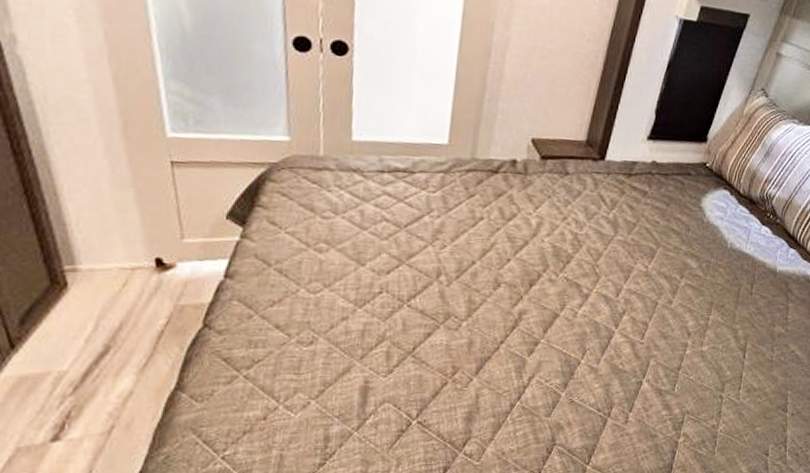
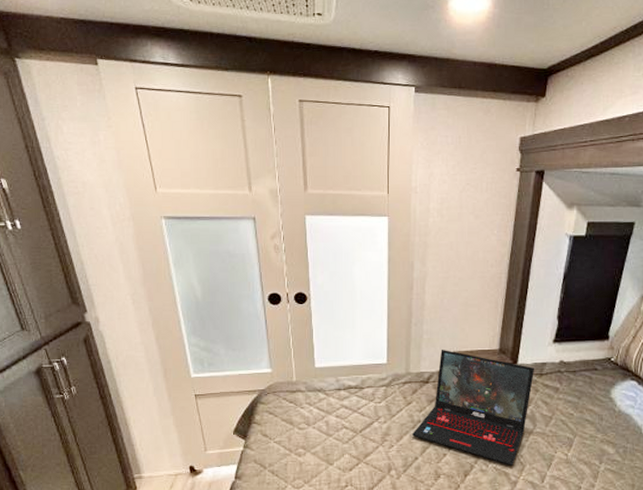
laptop: none [471,133,624,276] -> present [412,349,535,466]

